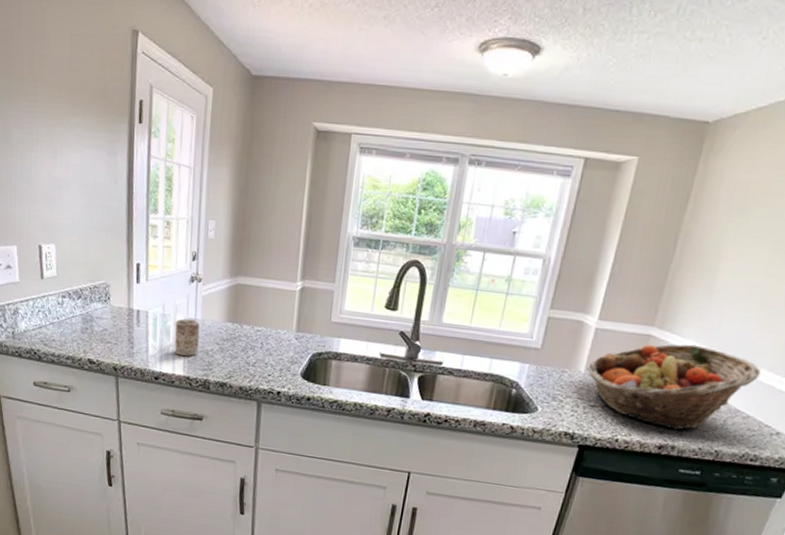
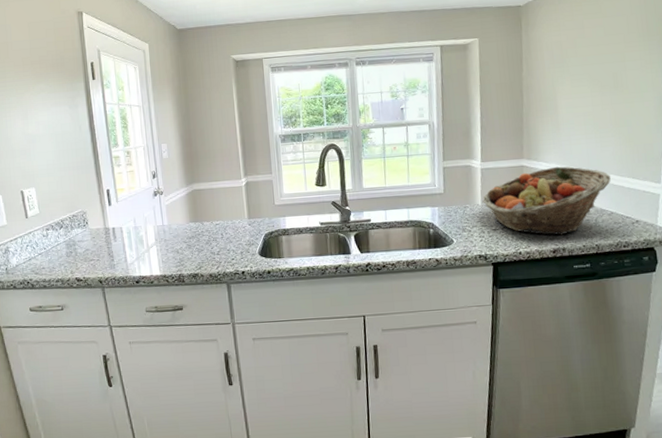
mug: present [174,318,200,356] -> none [146,226,170,258]

